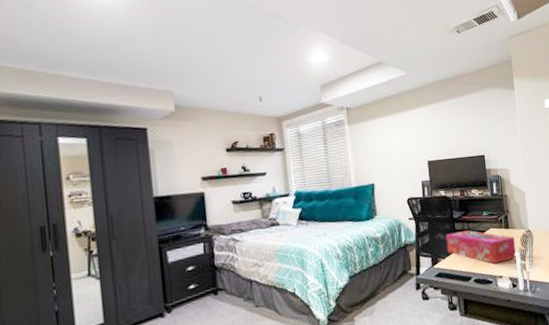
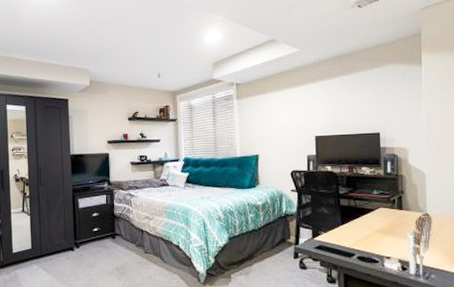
tissue box: present [445,230,517,264] -> none [329,206,410,243]

